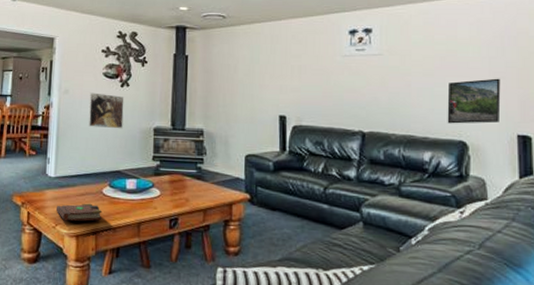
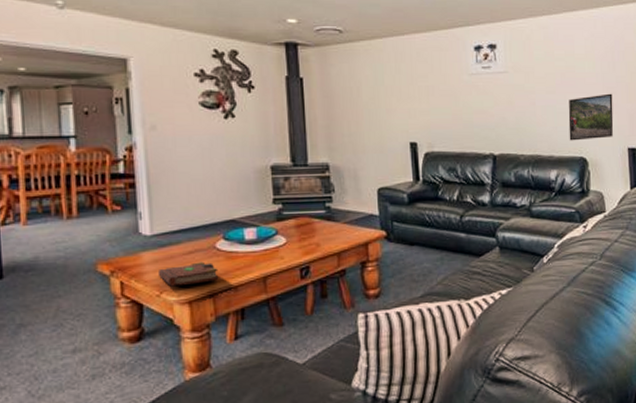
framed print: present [88,92,124,129] -> none [185,127,232,170]

